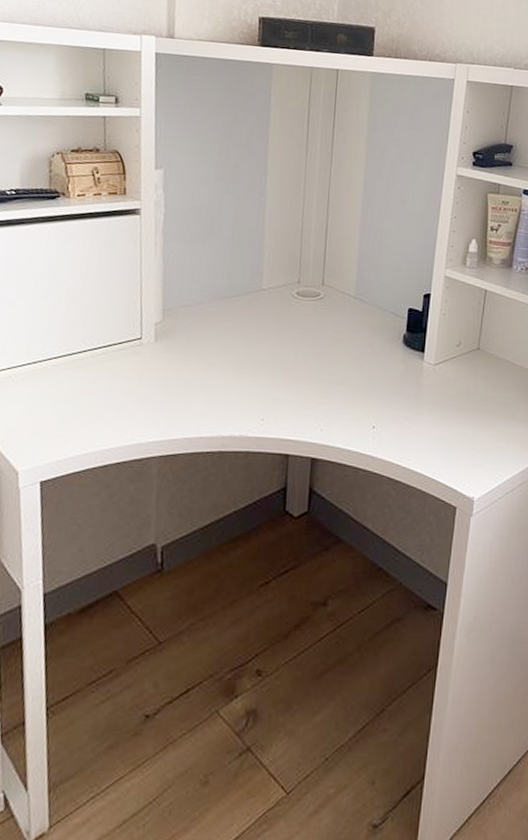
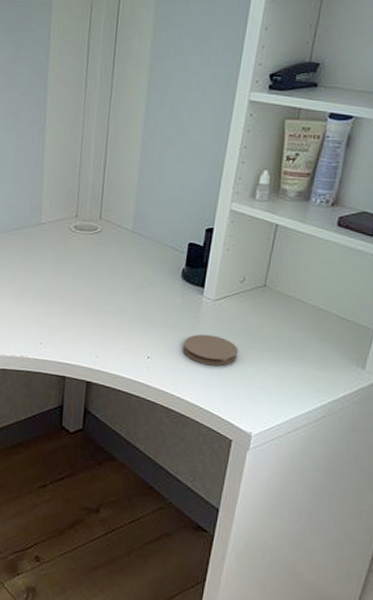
coaster: none [406,399,458,432] -> present [182,334,238,366]

